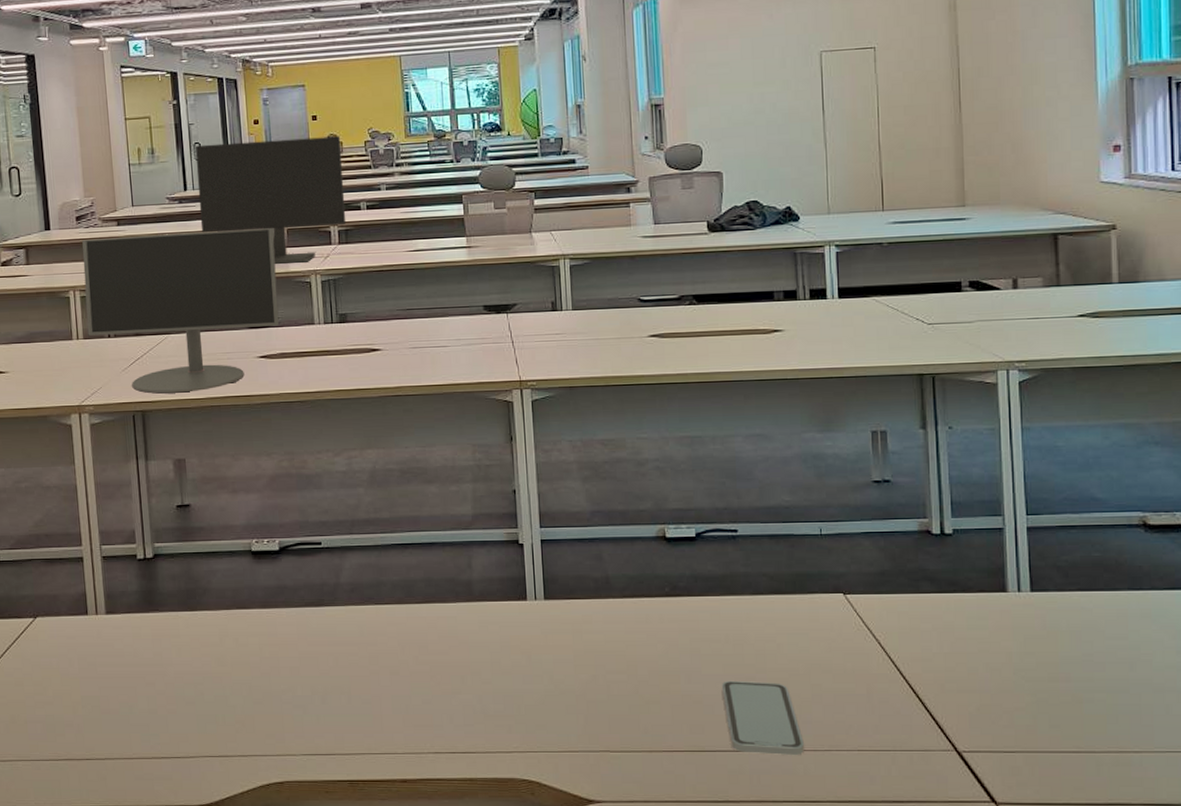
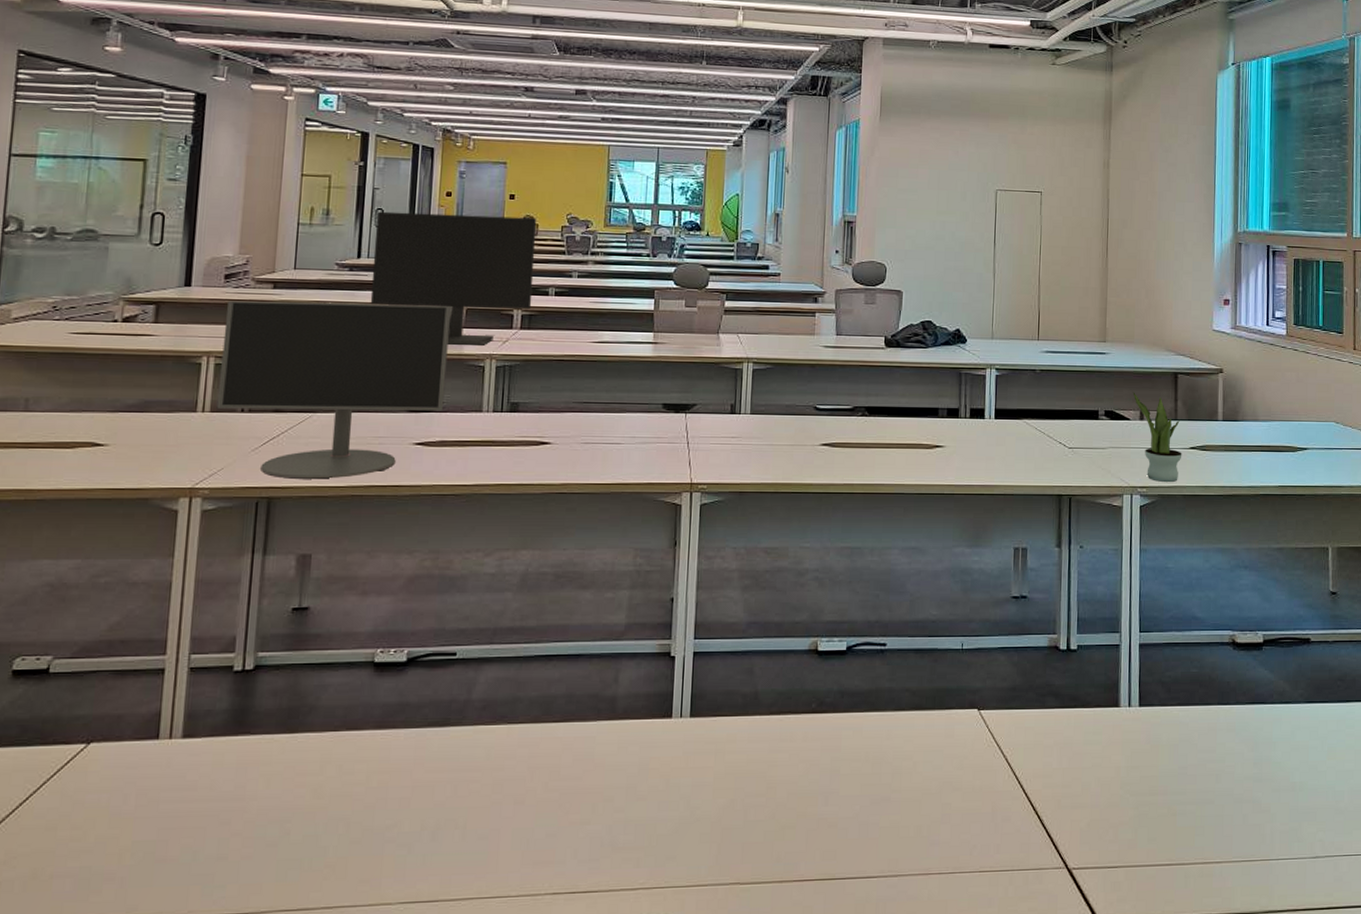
smartphone: present [721,680,804,756] -> none [856,801,930,880]
potted plant: none [1002,259,1069,356] -> present [1133,392,1182,483]

